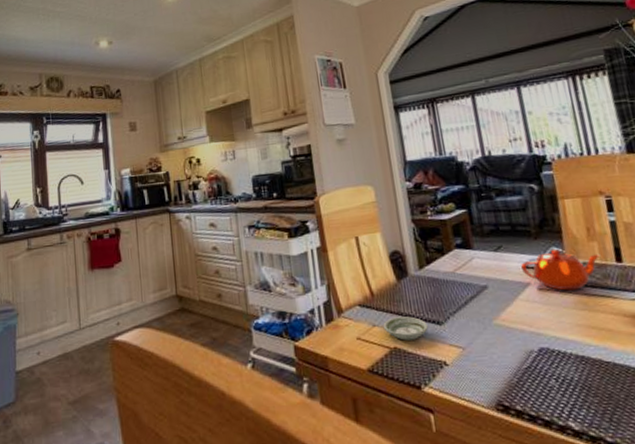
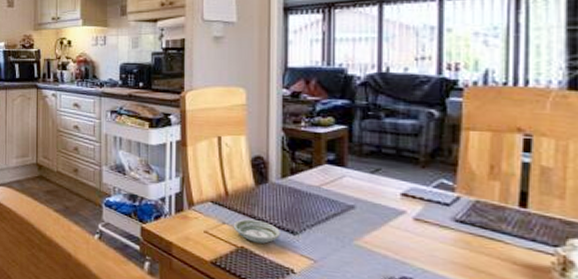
teapot: present [520,248,601,291] -> none [398,181,501,228]

